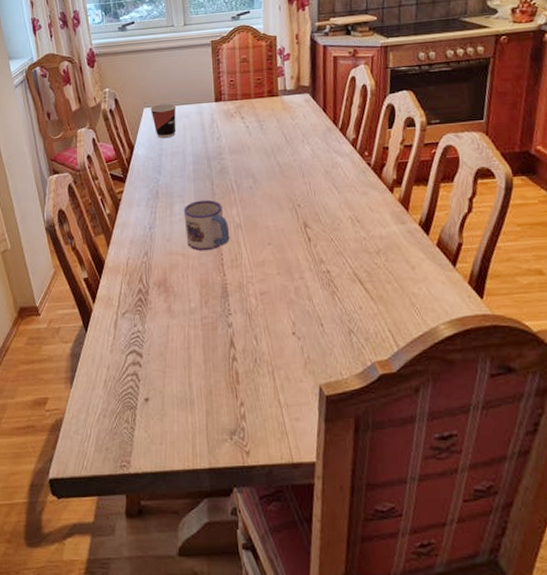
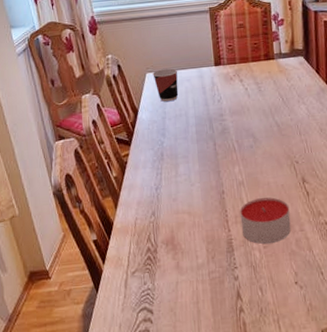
mug: present [184,199,230,250] -> none [188,159,234,208]
candle: none [236,242,290,290] -> present [240,197,291,244]

